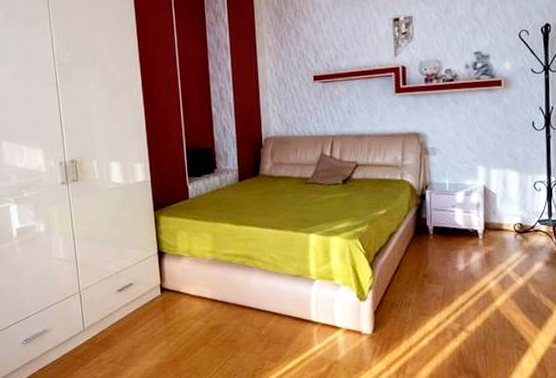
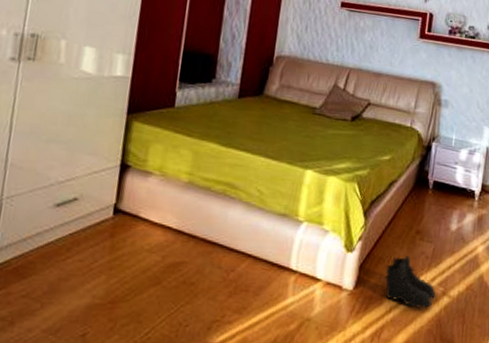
boots: none [399,298,454,345] -> present [384,256,437,309]

